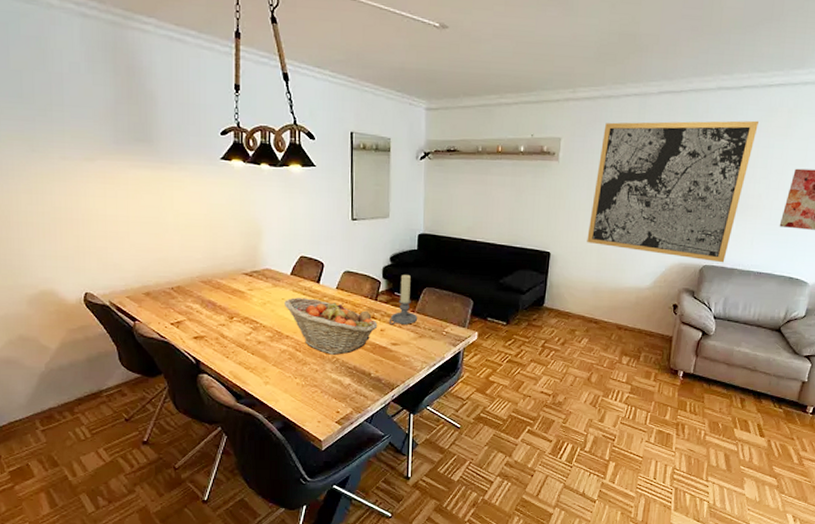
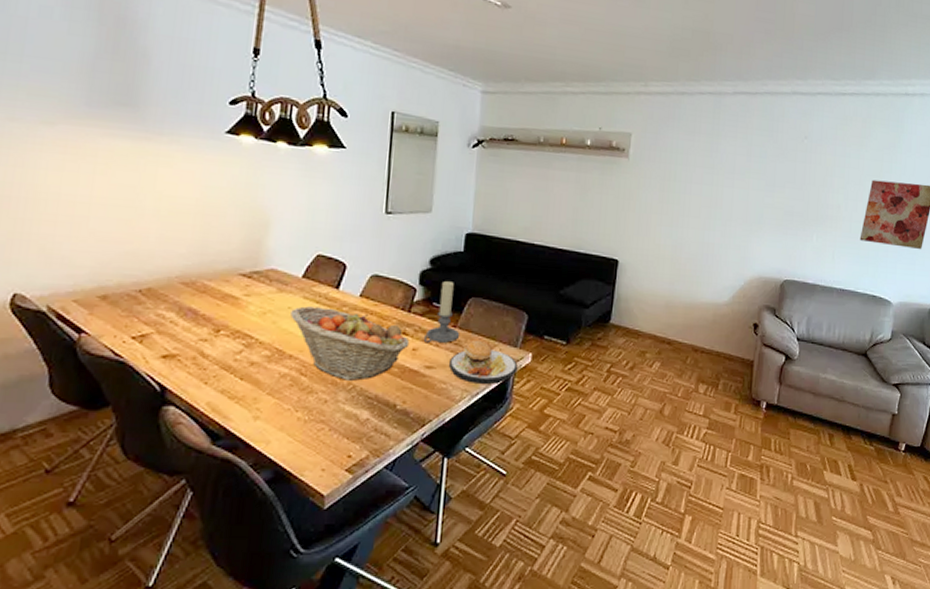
plate: none [410,320,467,358] -> present [448,338,518,385]
wall art: present [587,120,759,263] -> none [659,120,834,278]

